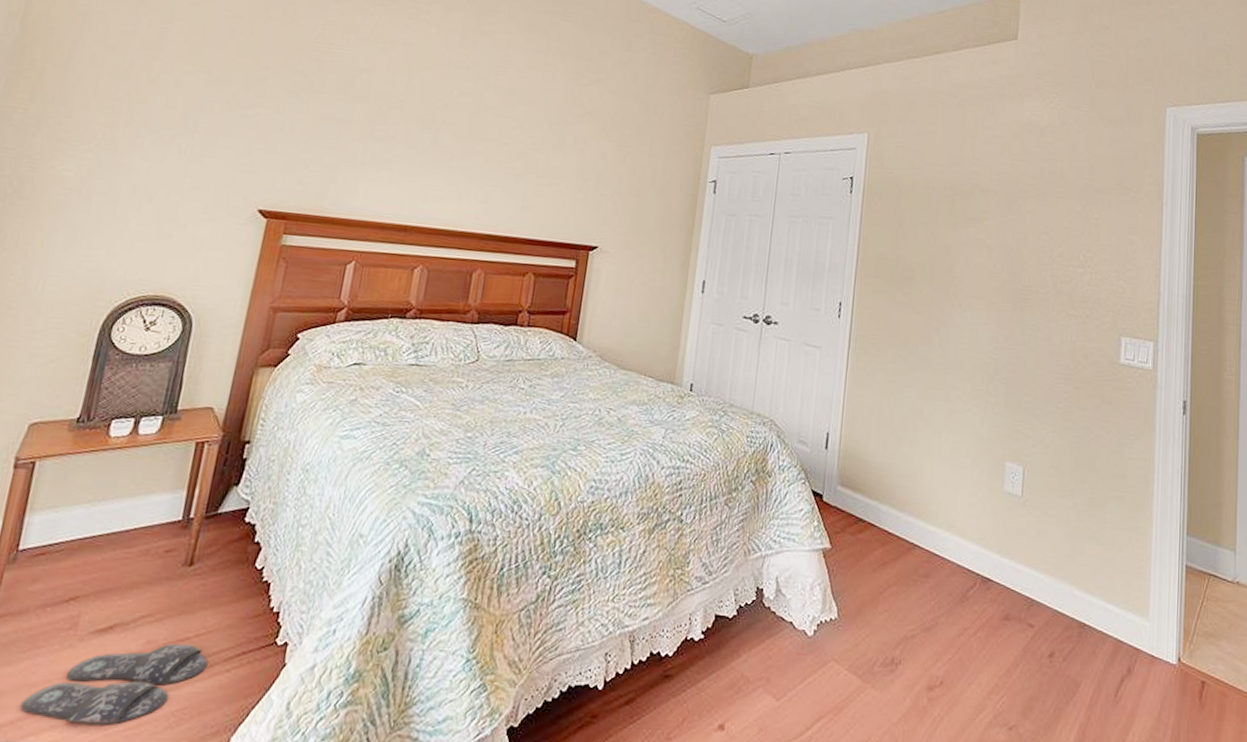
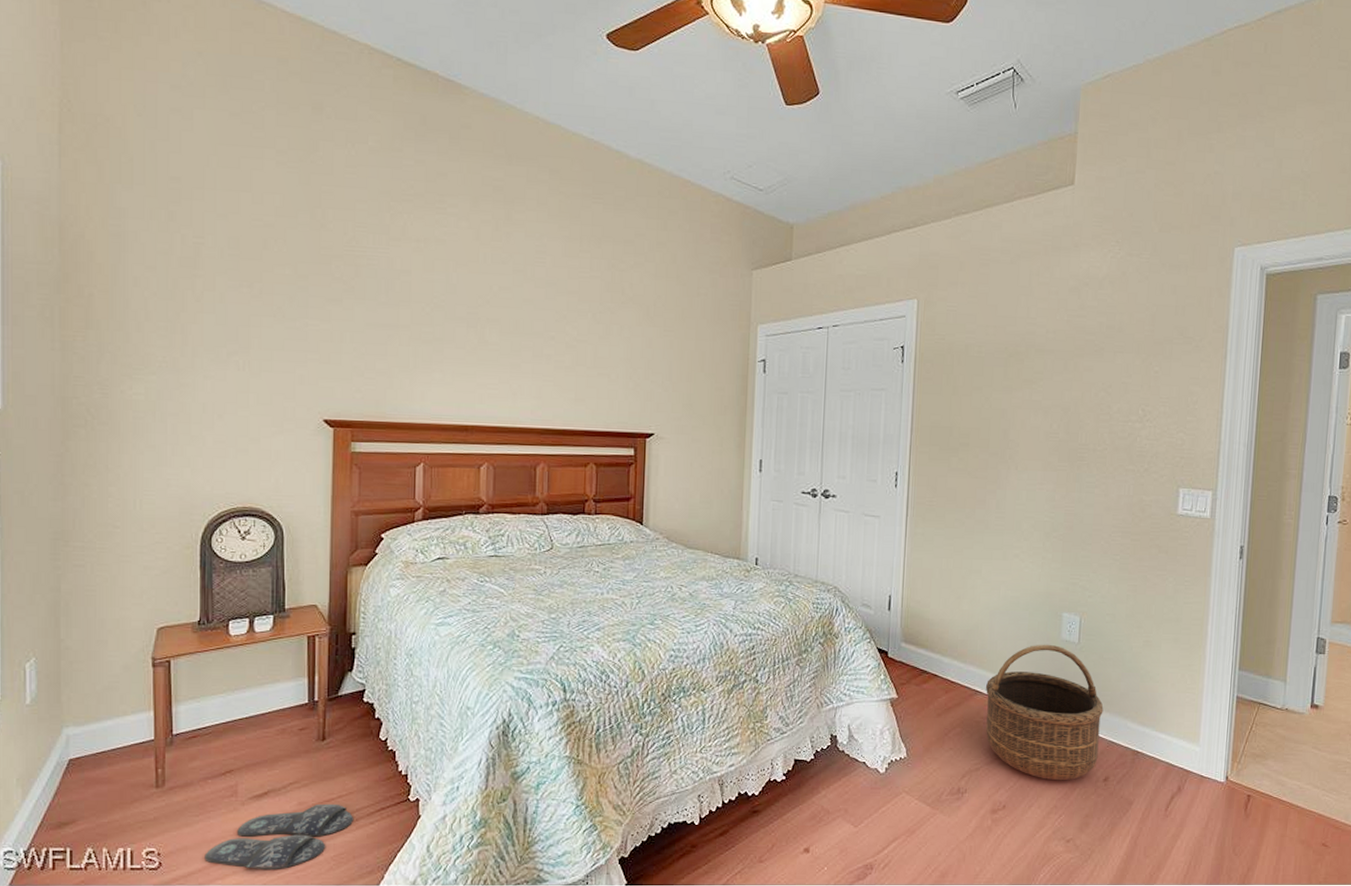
basket: none [923,495,1048,655] -> present [985,644,1104,781]

